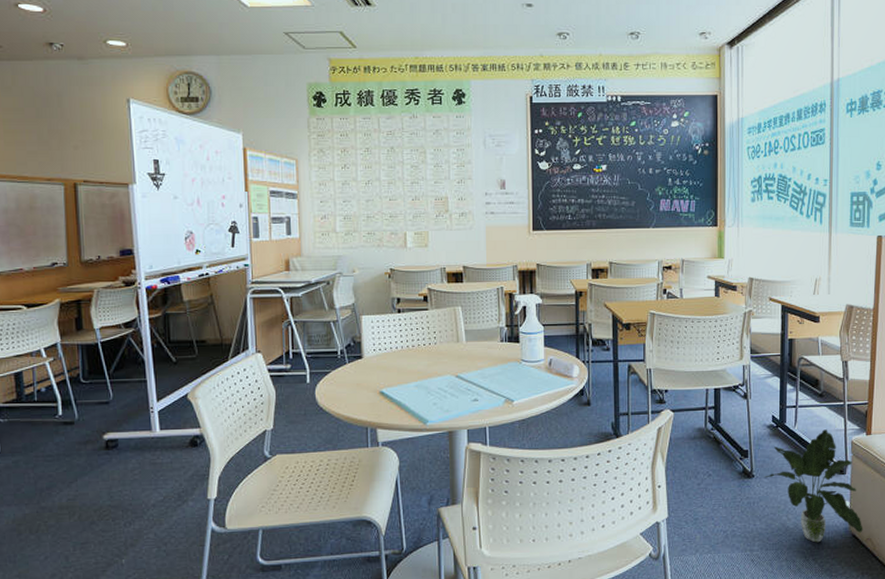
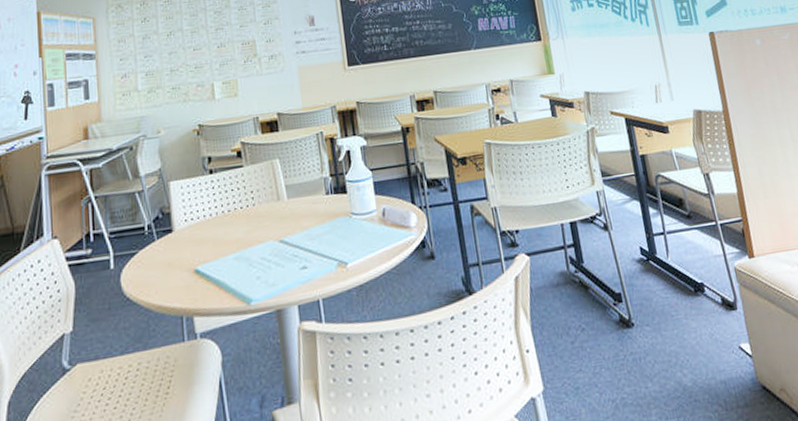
potted plant: present [763,429,863,543] -> none [644,257,773,403]

